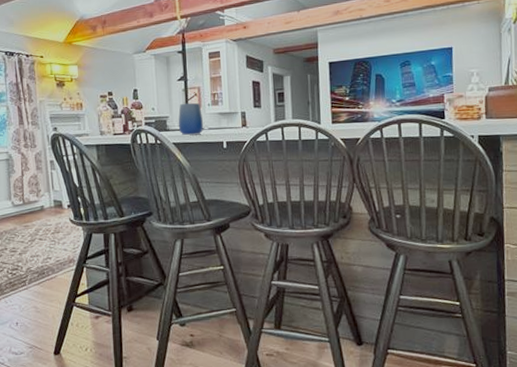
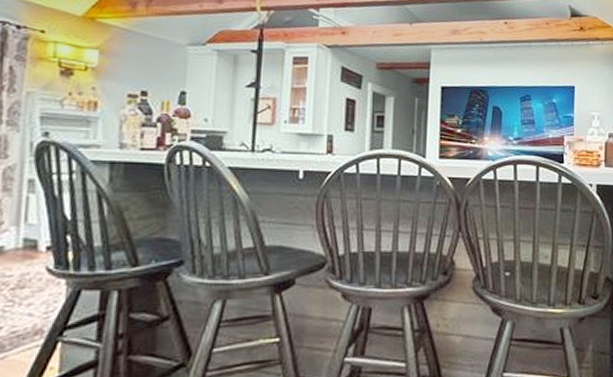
cup: present [178,102,203,135] -> none [239,116,275,158]

